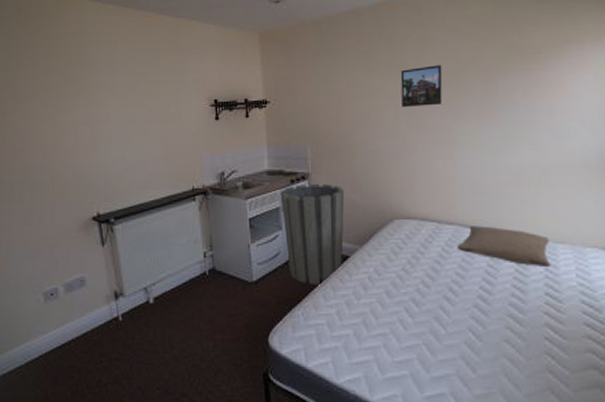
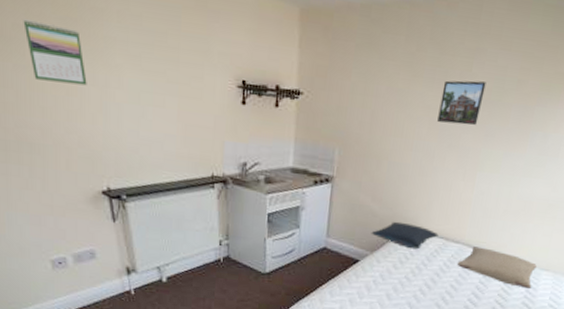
calendar: none [32,80,82,127] -> present [23,19,87,86]
trash can: present [280,183,345,285] -> none [301,186,366,283]
pillow: none [356,209,429,237] -> present [371,221,439,250]

